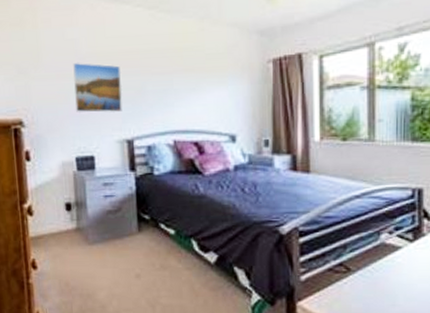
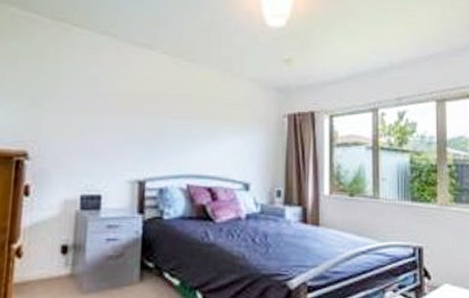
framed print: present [73,62,123,113] -> none [88,98,141,153]

